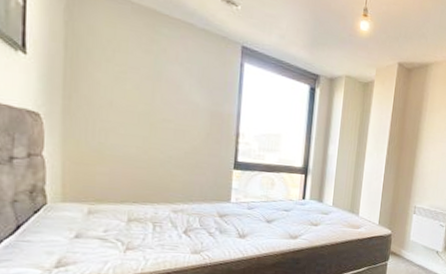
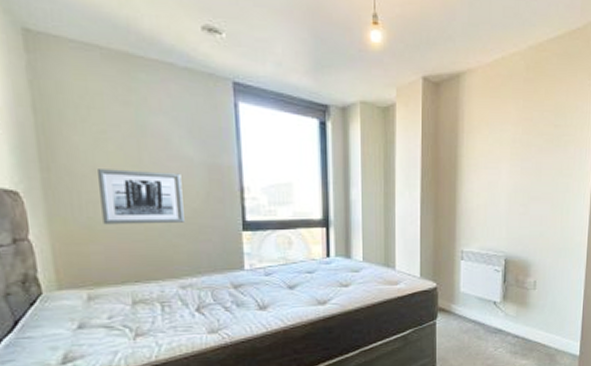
wall art: none [112,103,187,157] -> present [98,169,184,225]

